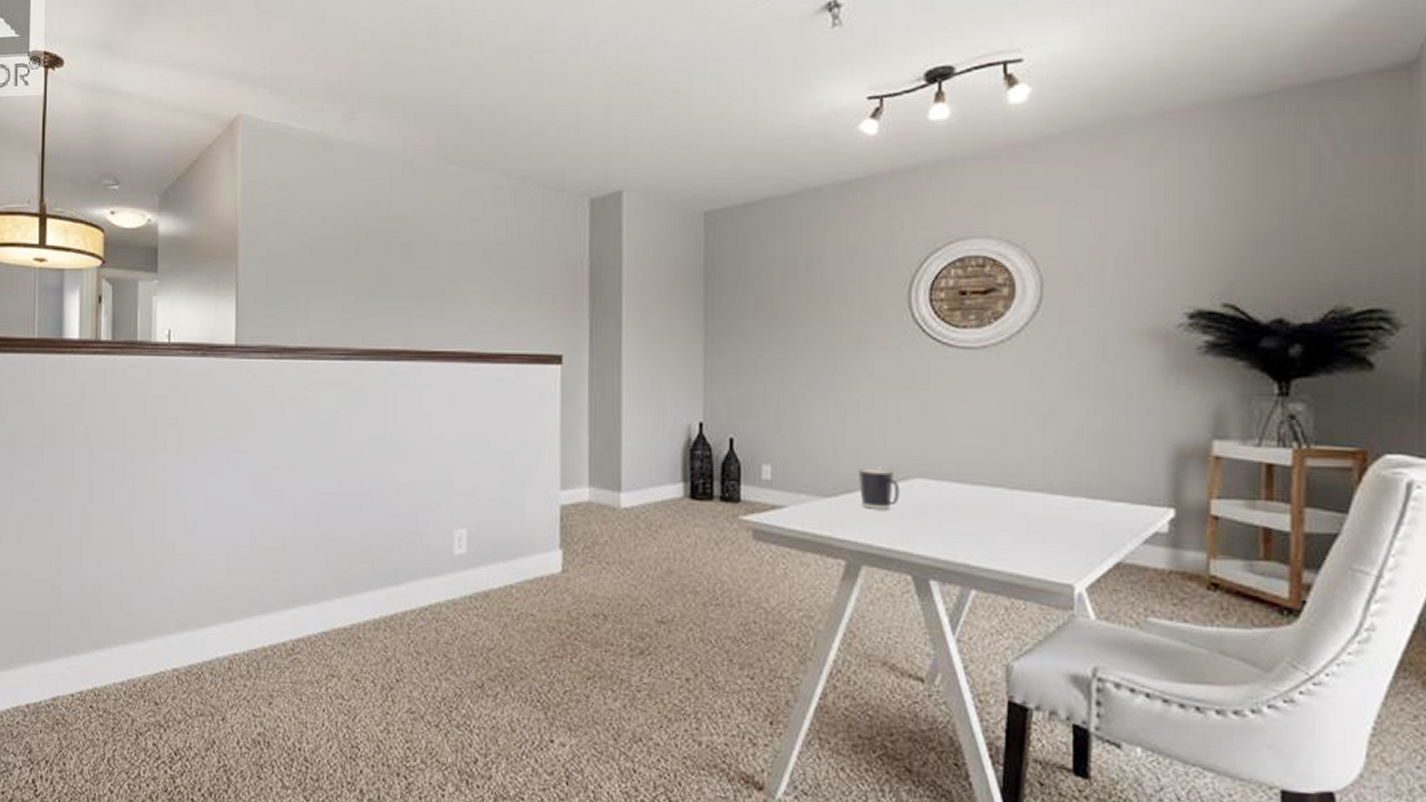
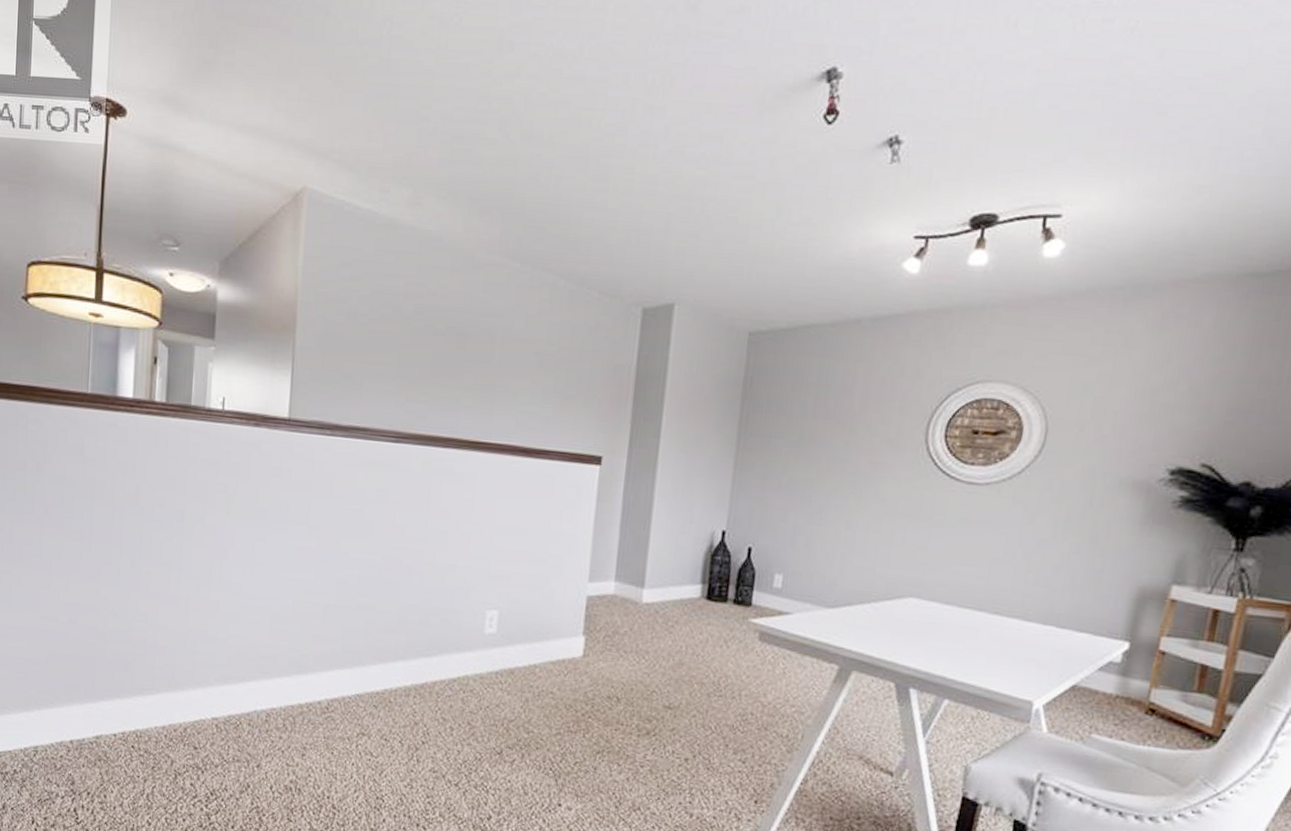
mug: present [859,468,900,511] -> none [858,584,895,624]

